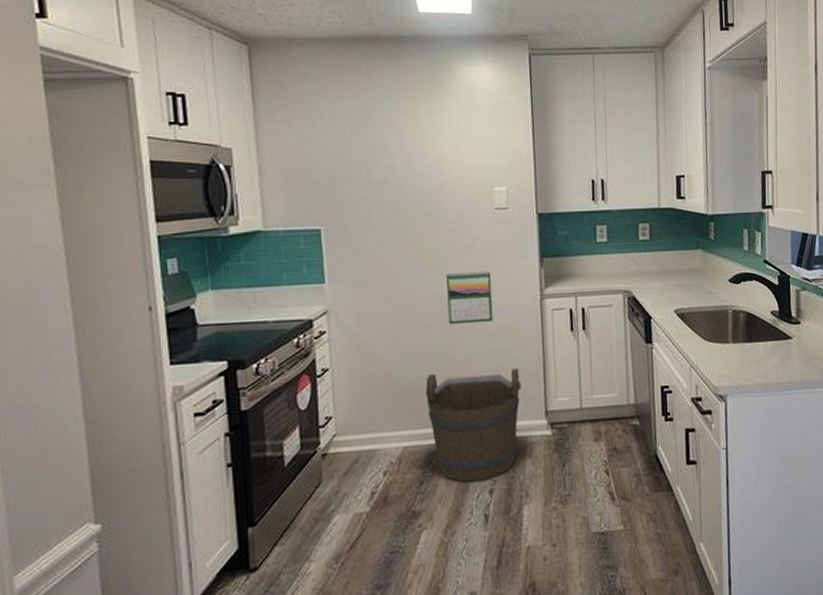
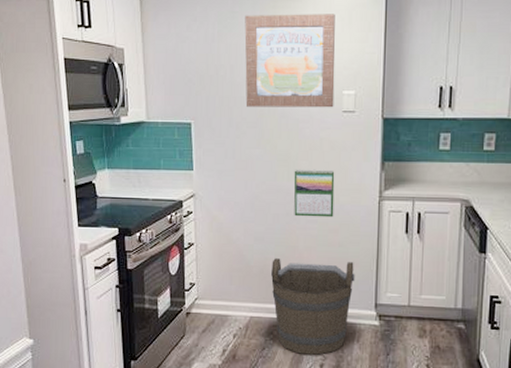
wall art: none [380,110,485,208] -> present [244,14,335,108]

